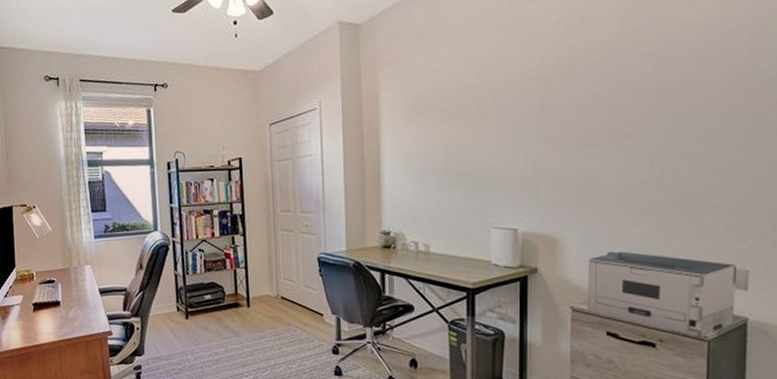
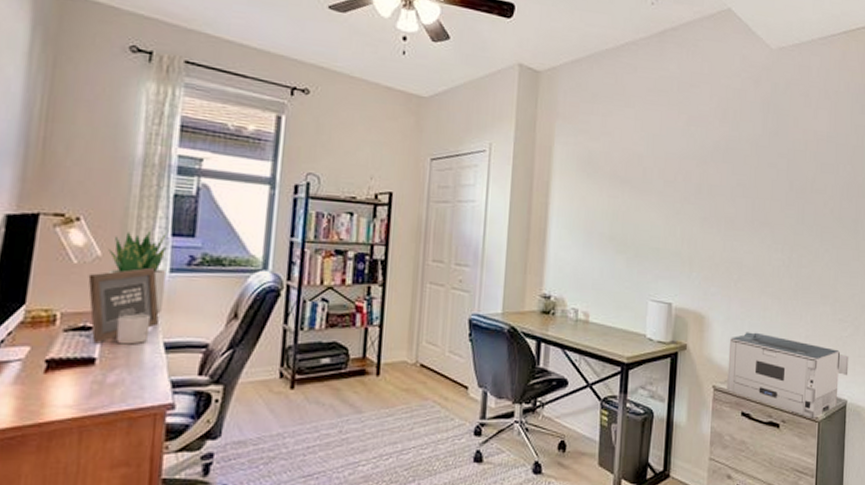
picture frame: none [47,236,94,292] -> present [88,267,160,344]
planter: none [55,207,94,269] -> present [108,228,169,315]
mug: none [68,270,89,291] -> present [116,314,151,345]

